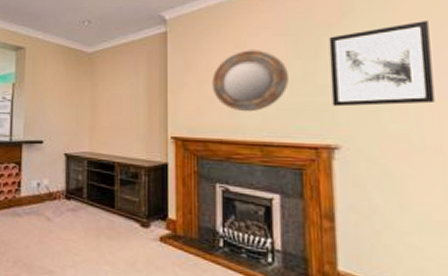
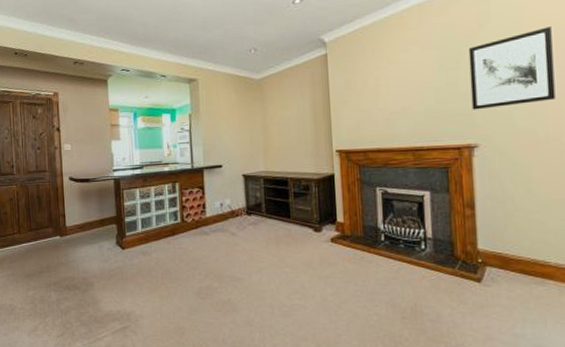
home mirror: present [211,50,289,112] -> none [369,64,435,122]

